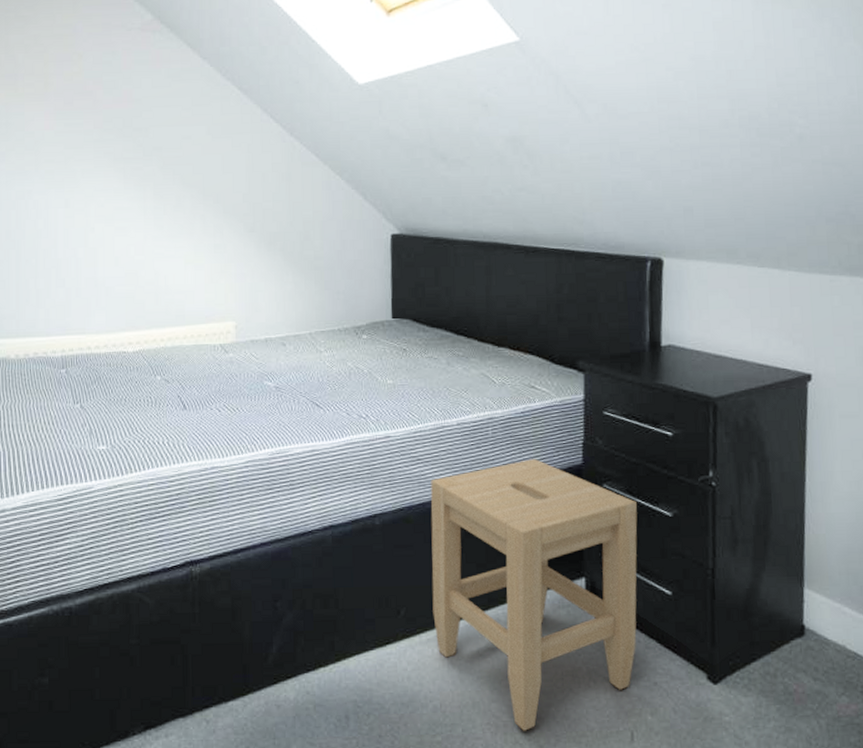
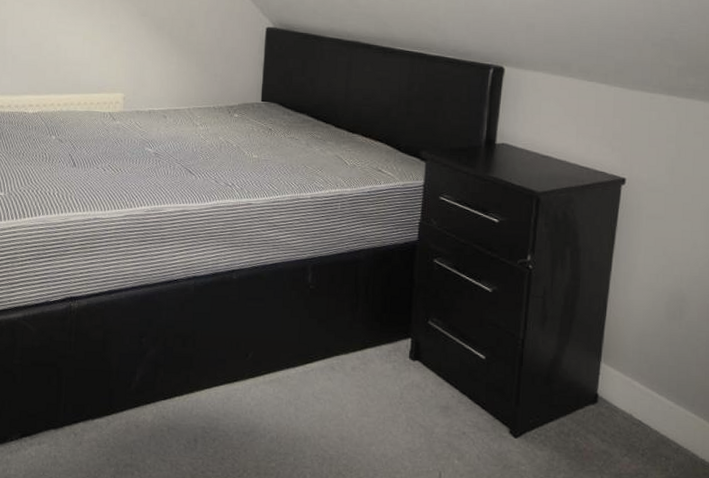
stool: present [431,459,638,731] -> none [276,233,462,464]

